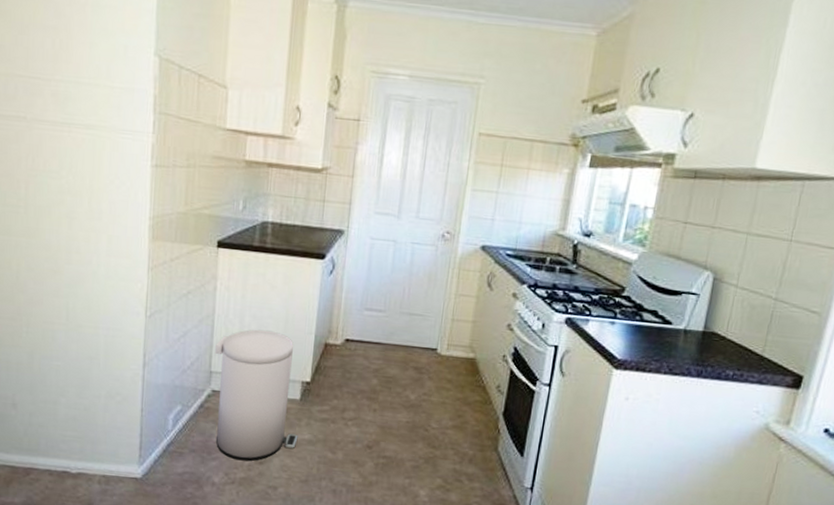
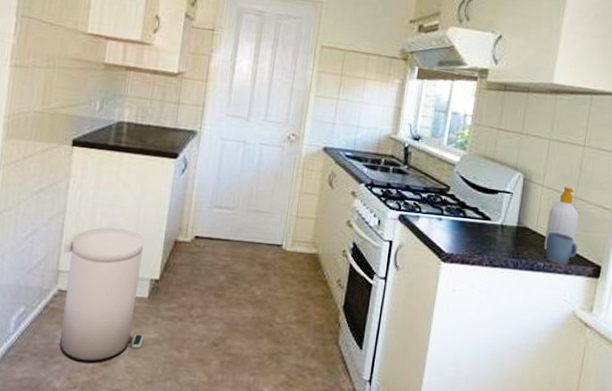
soap bottle: none [734,287,779,359] -> present [543,187,579,251]
mug: none [735,336,776,375] -> present [545,231,578,266]

